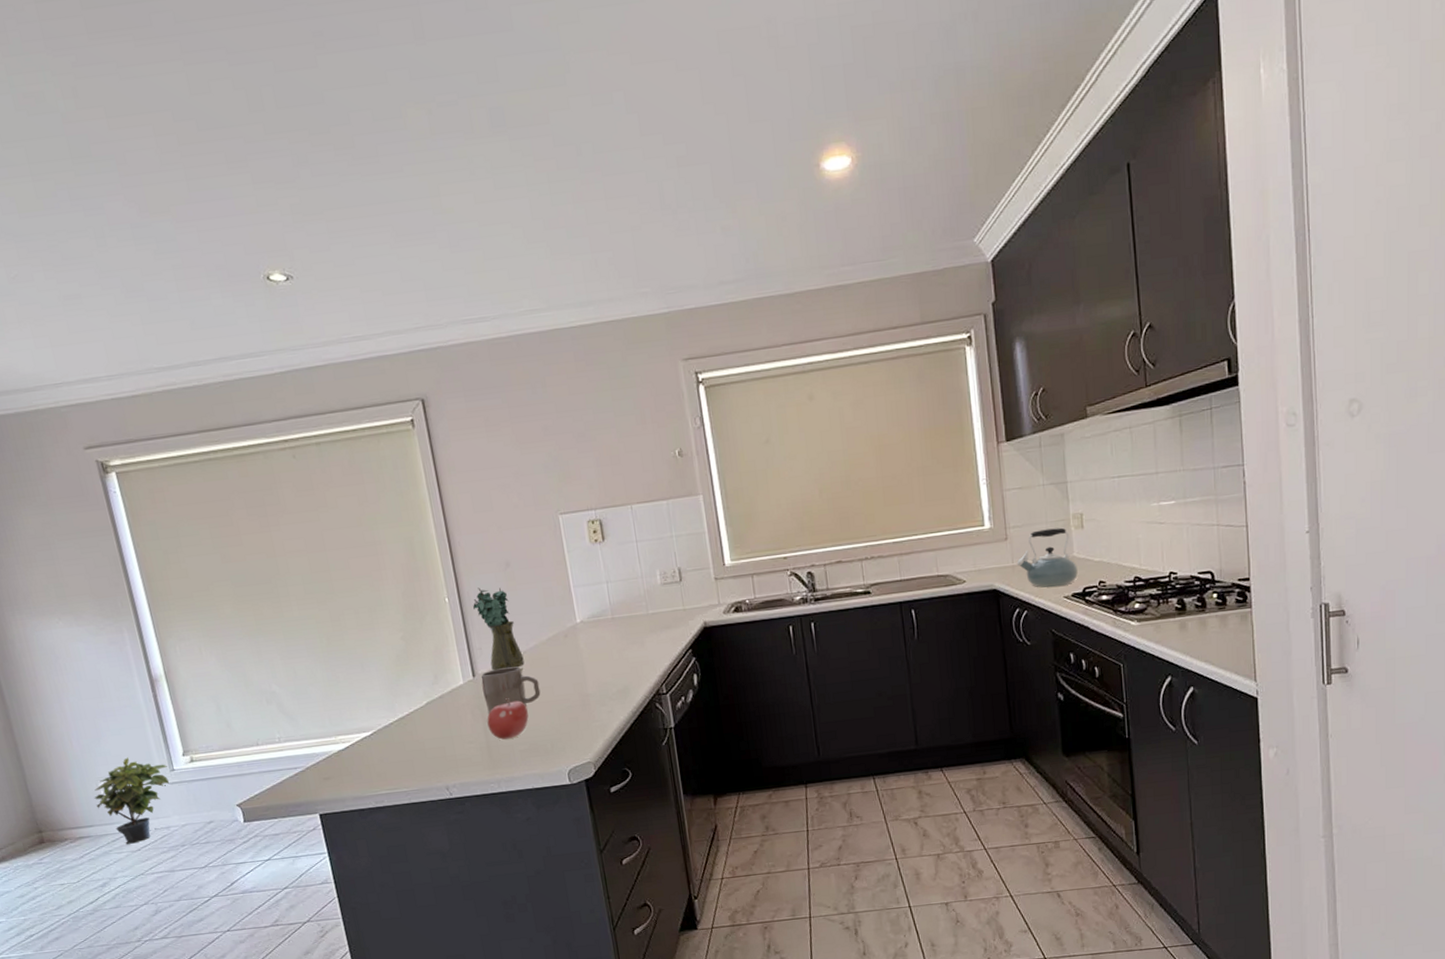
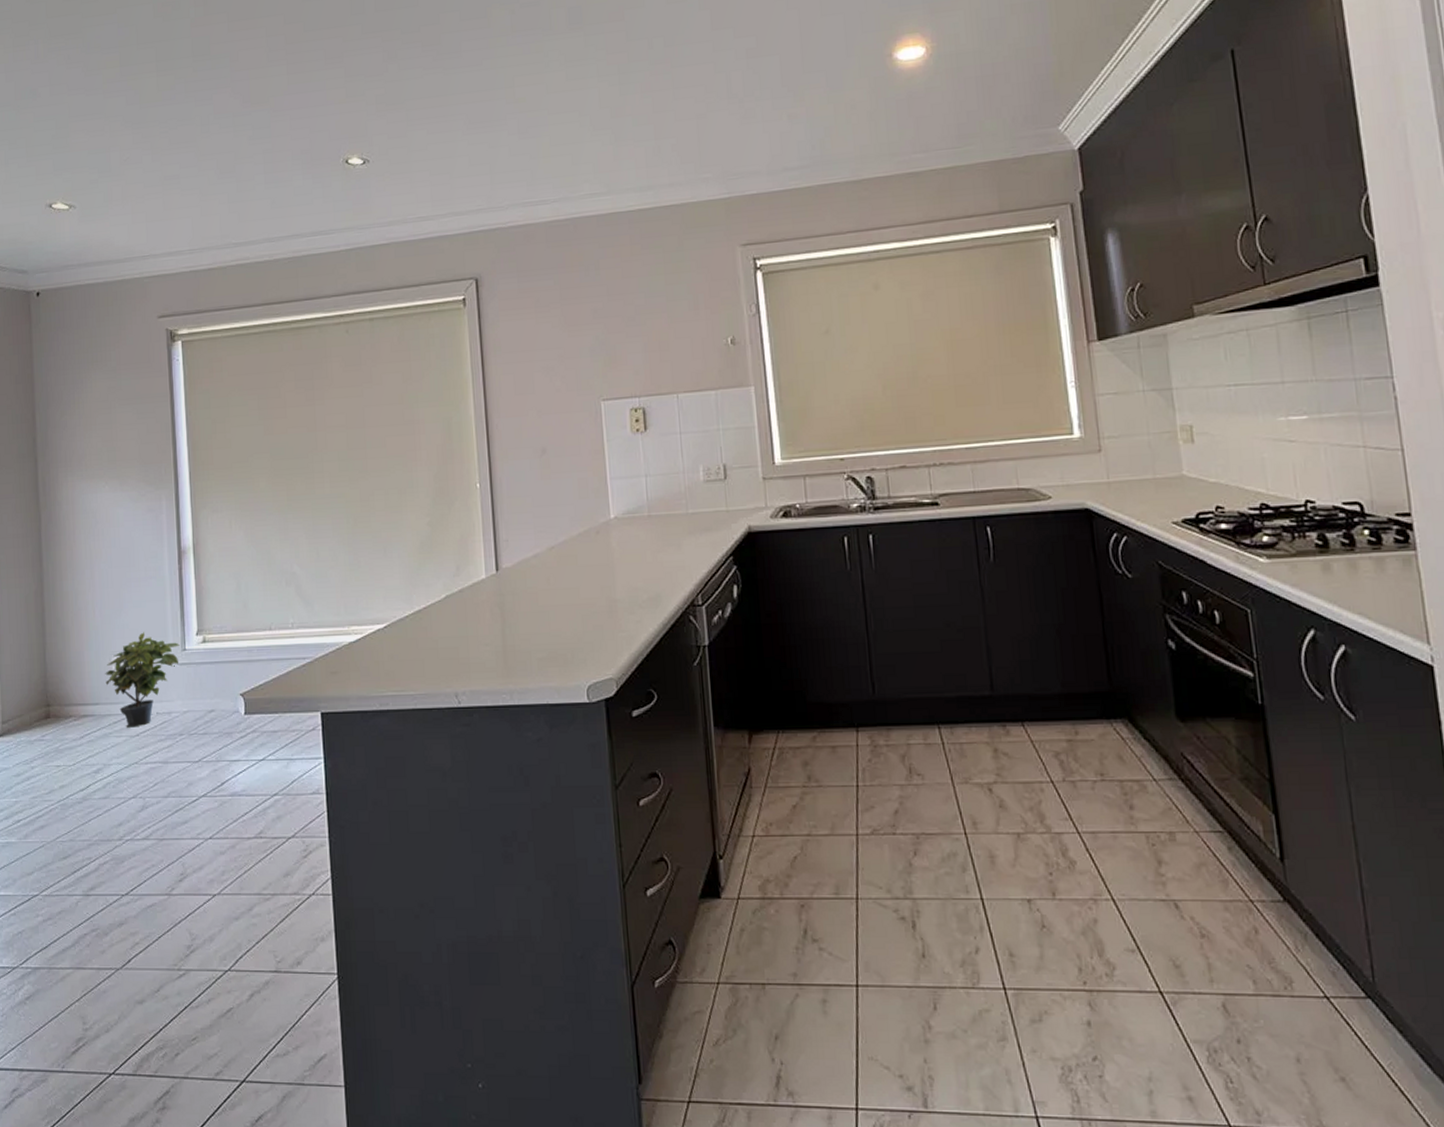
vase: present [473,587,525,673] -> none [504,474,552,571]
mug: present [481,666,541,714] -> none [504,563,566,613]
fruit: present [487,697,529,740] -> none [506,596,550,646]
kettle: present [1016,527,1078,588] -> none [1112,440,1189,510]

